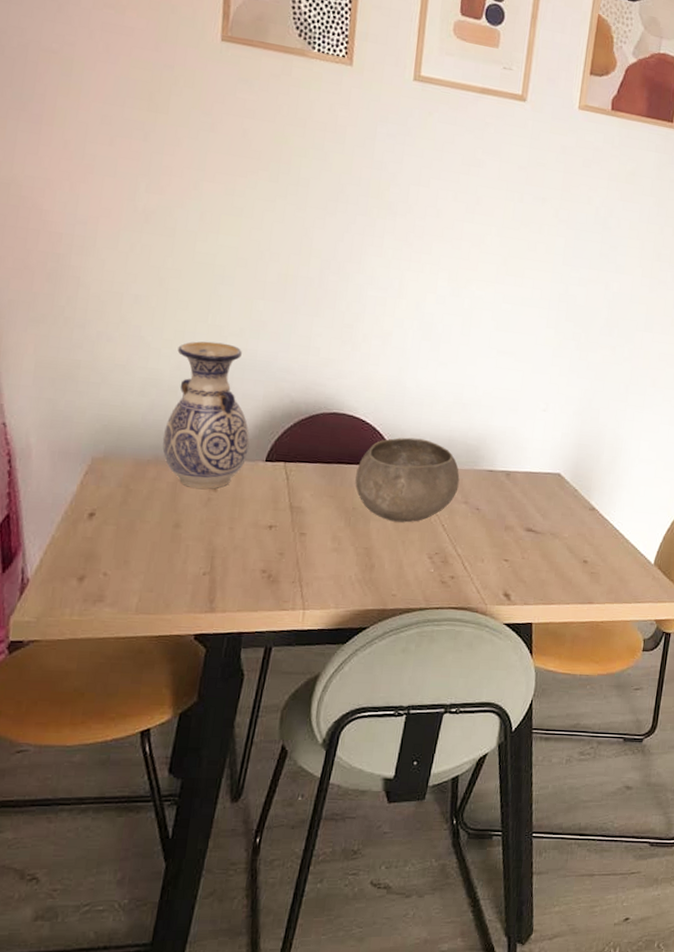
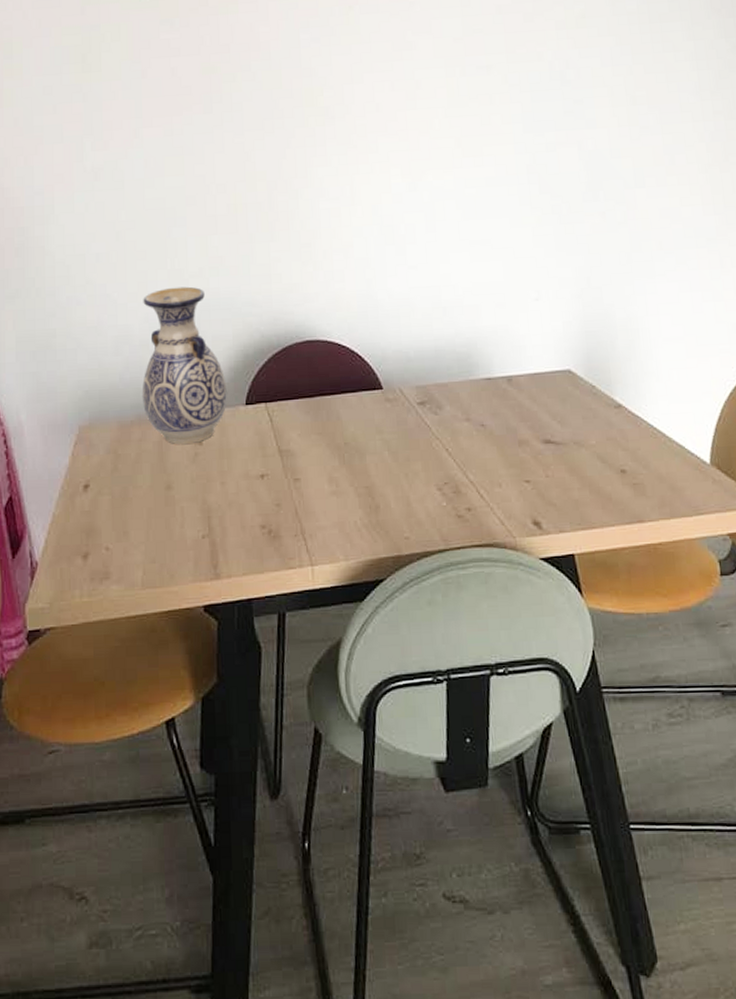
bowl: present [355,437,460,523] -> none [341,354,456,453]

